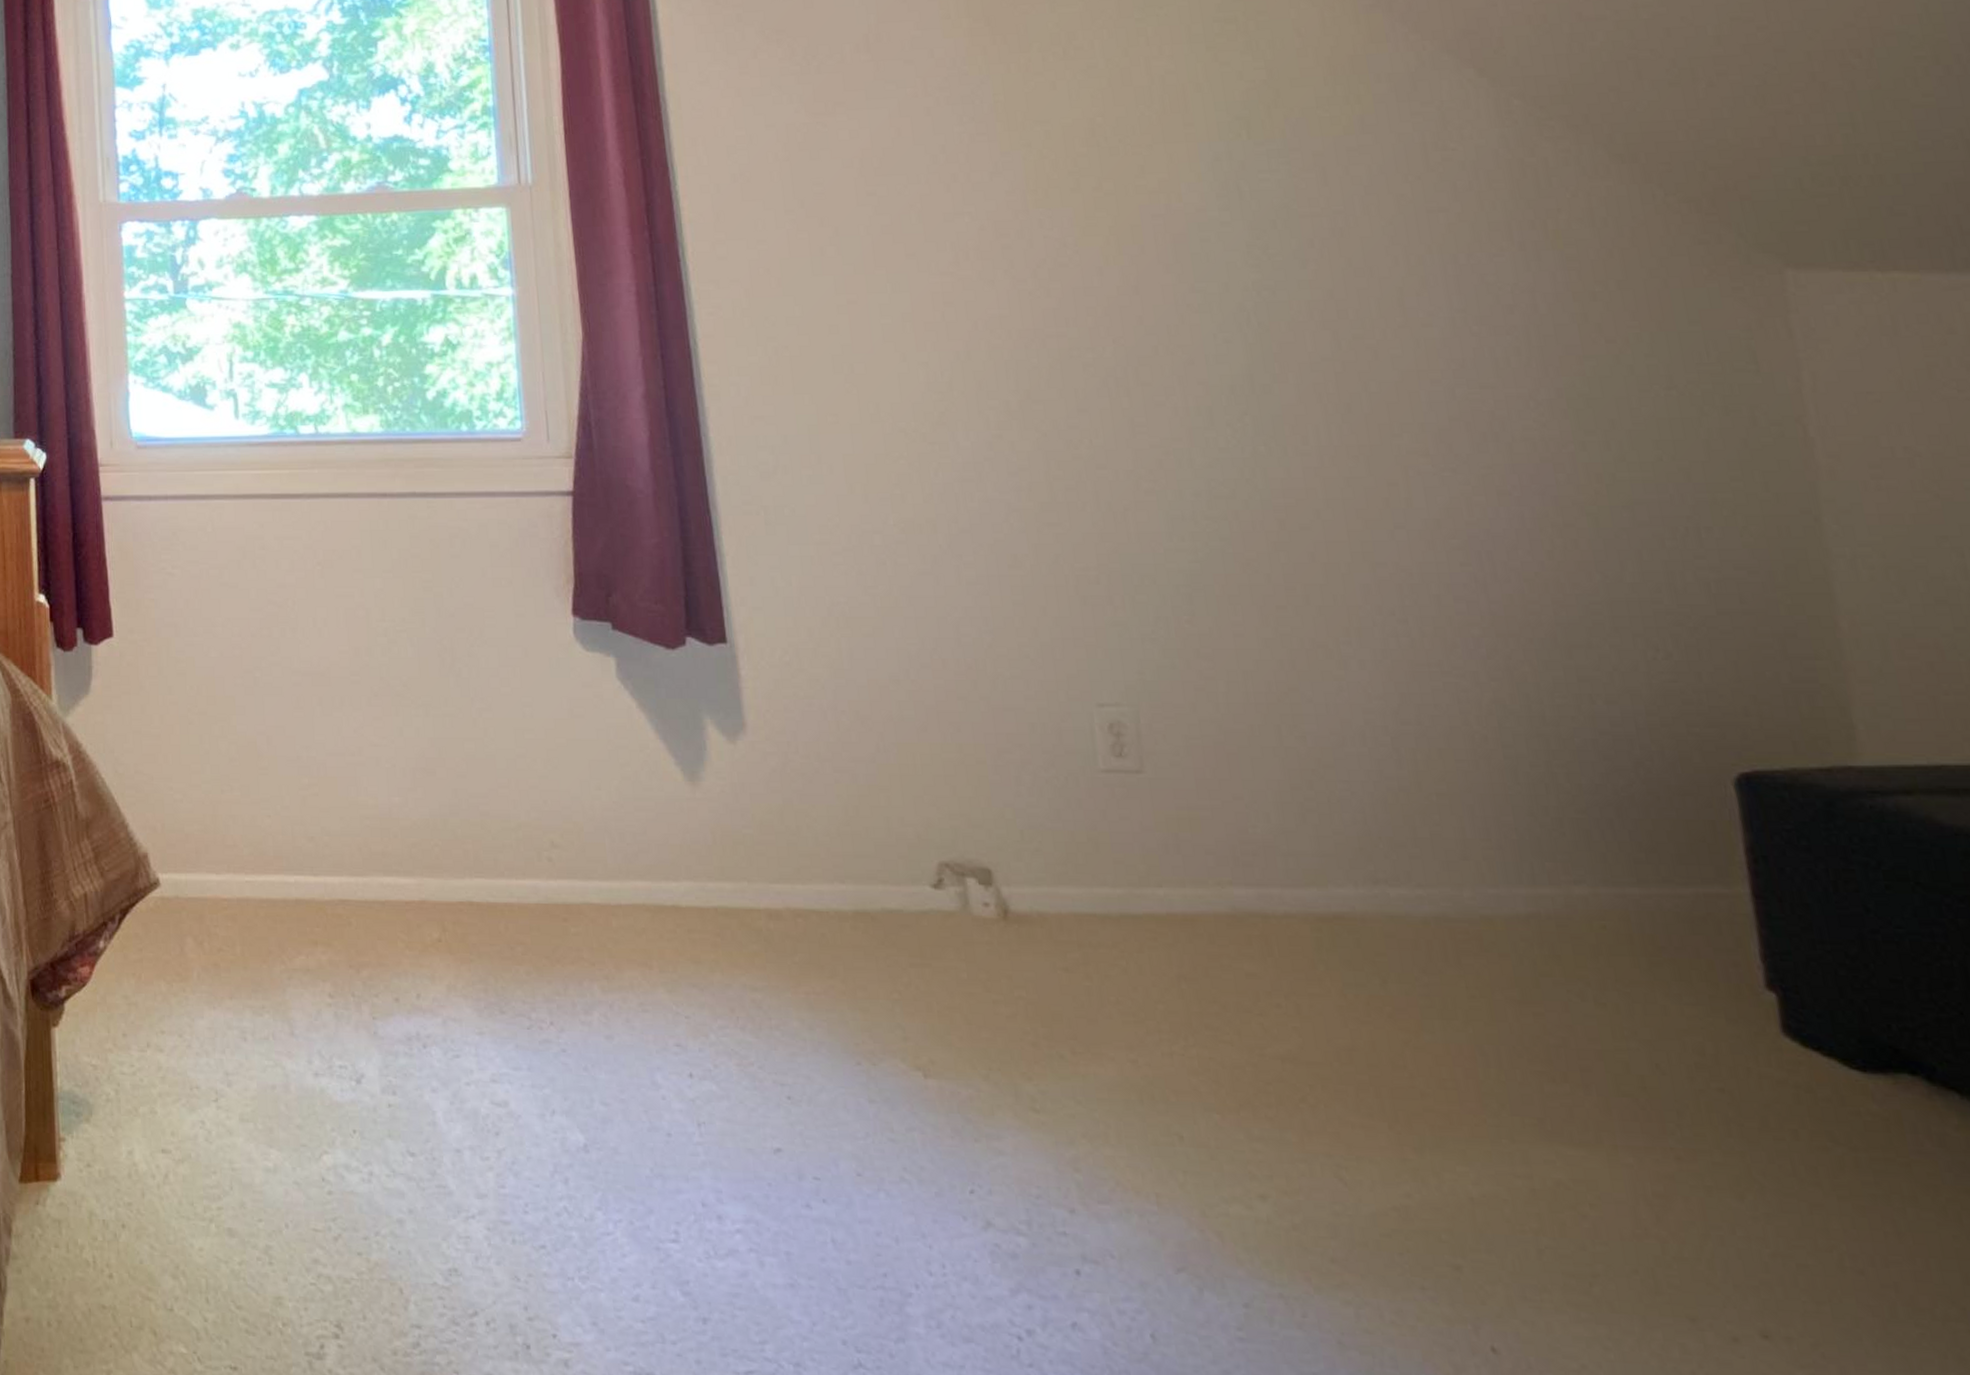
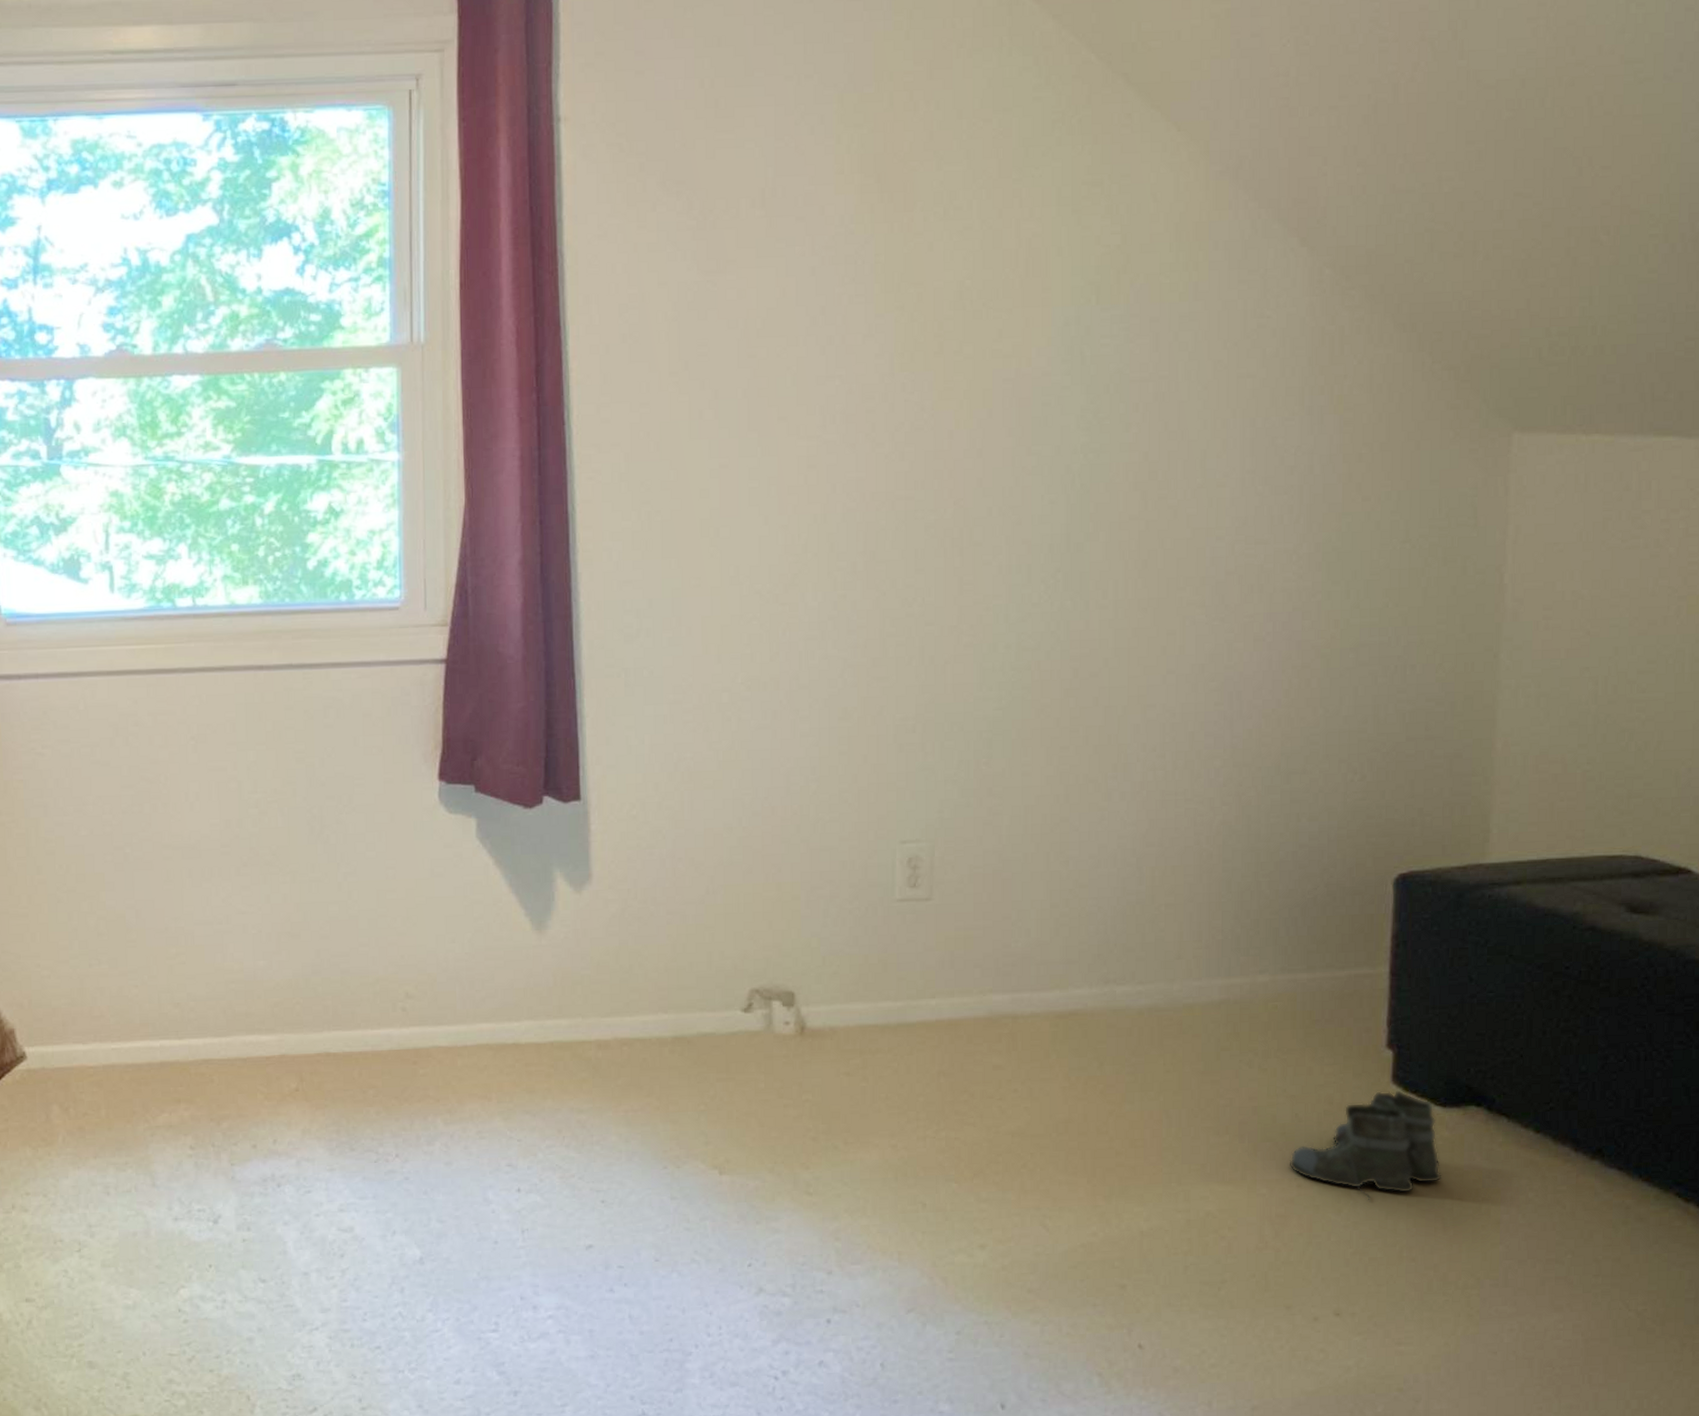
boots: none [1658,1044,1881,1189] -> present [1290,1090,1442,1202]

